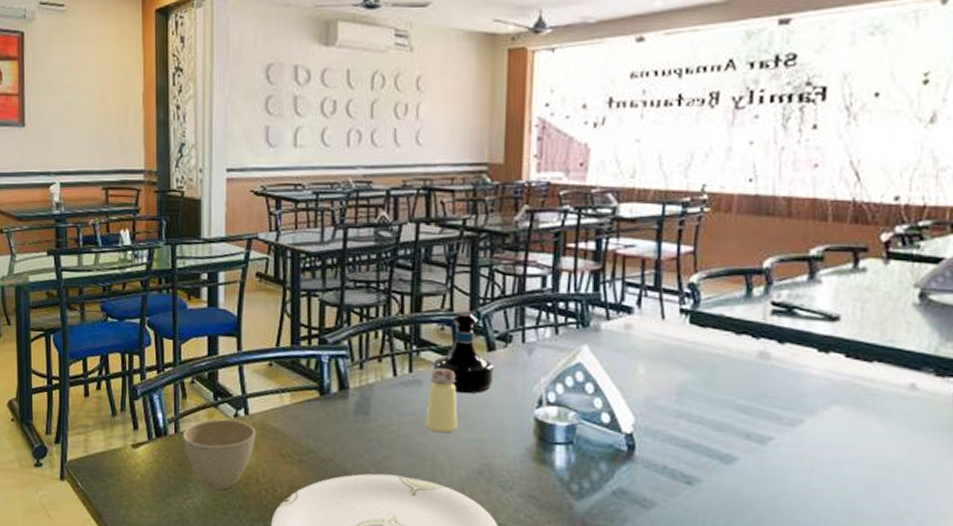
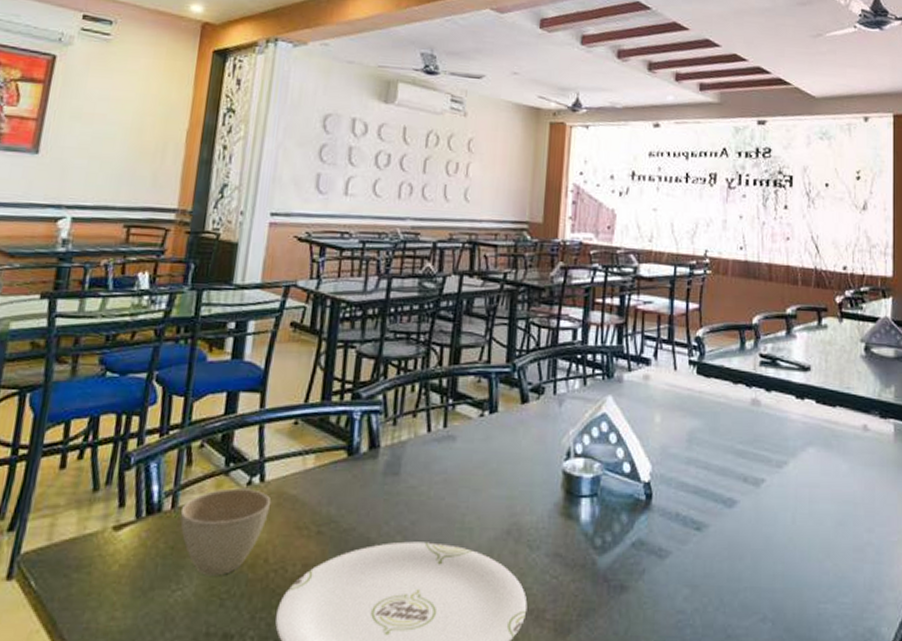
saltshaker: present [426,368,458,434] -> none [457,422,490,492]
tequila bottle: present [433,313,494,394] -> none [468,365,527,448]

